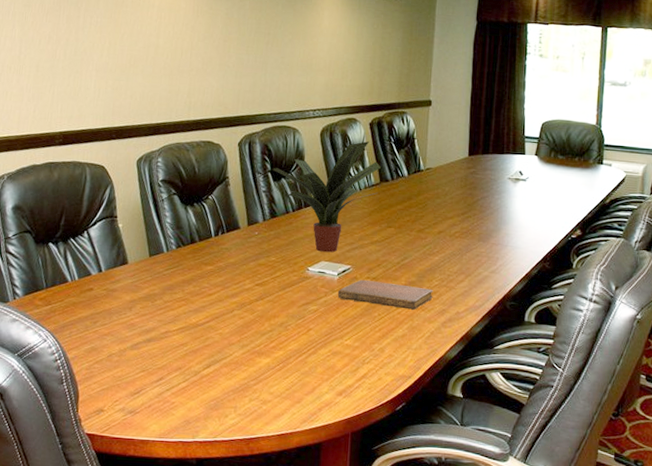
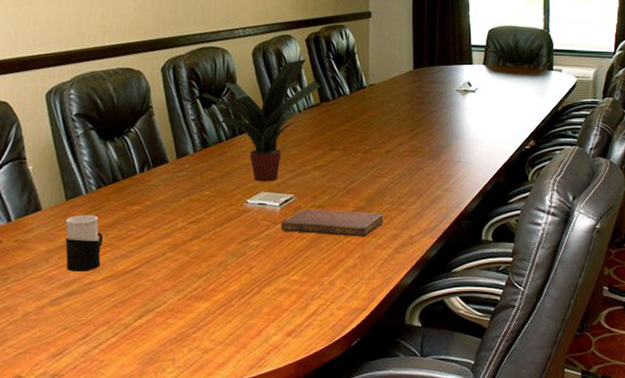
cup: none [146,270,180,322] -> present [65,214,103,272]

